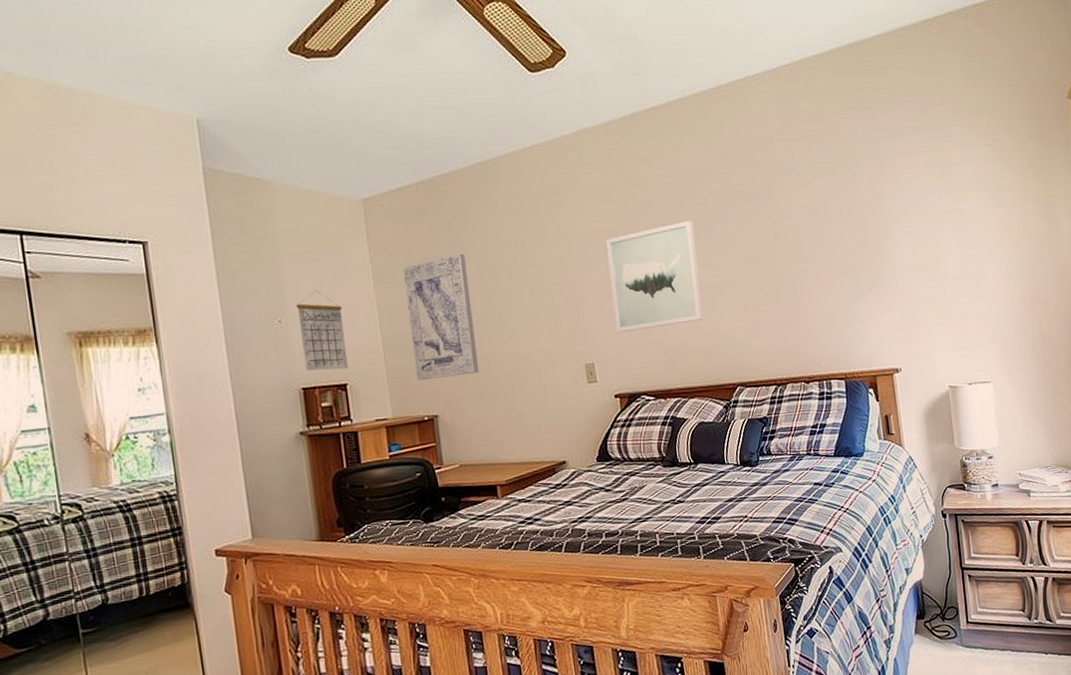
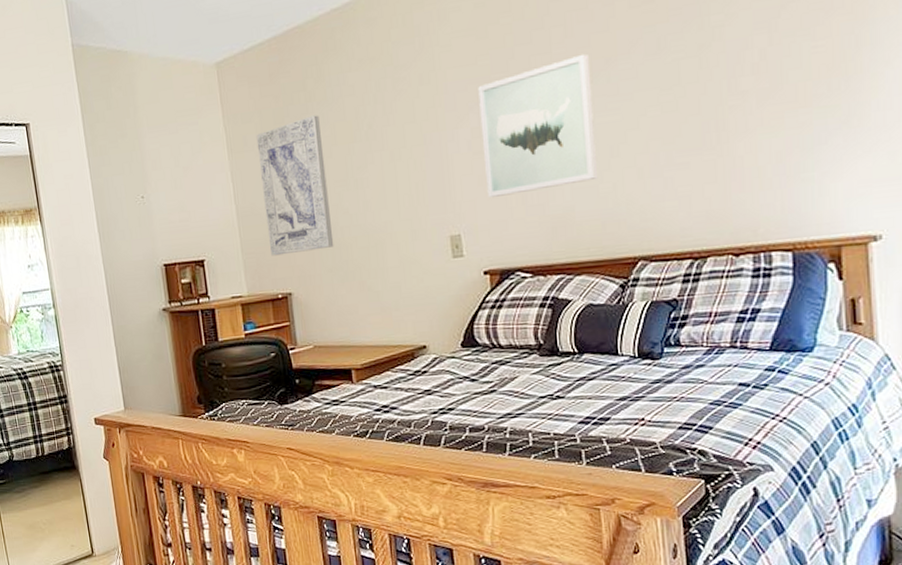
calendar: present [297,290,349,371] -> none [157,164,206,247]

